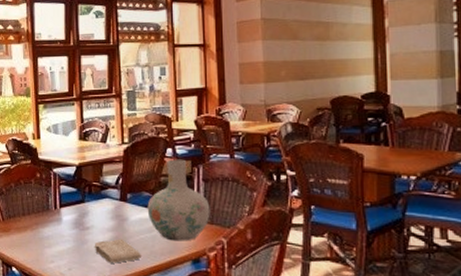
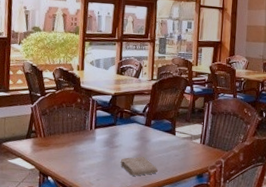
vase: present [147,159,210,241] -> none [166,95,215,160]

